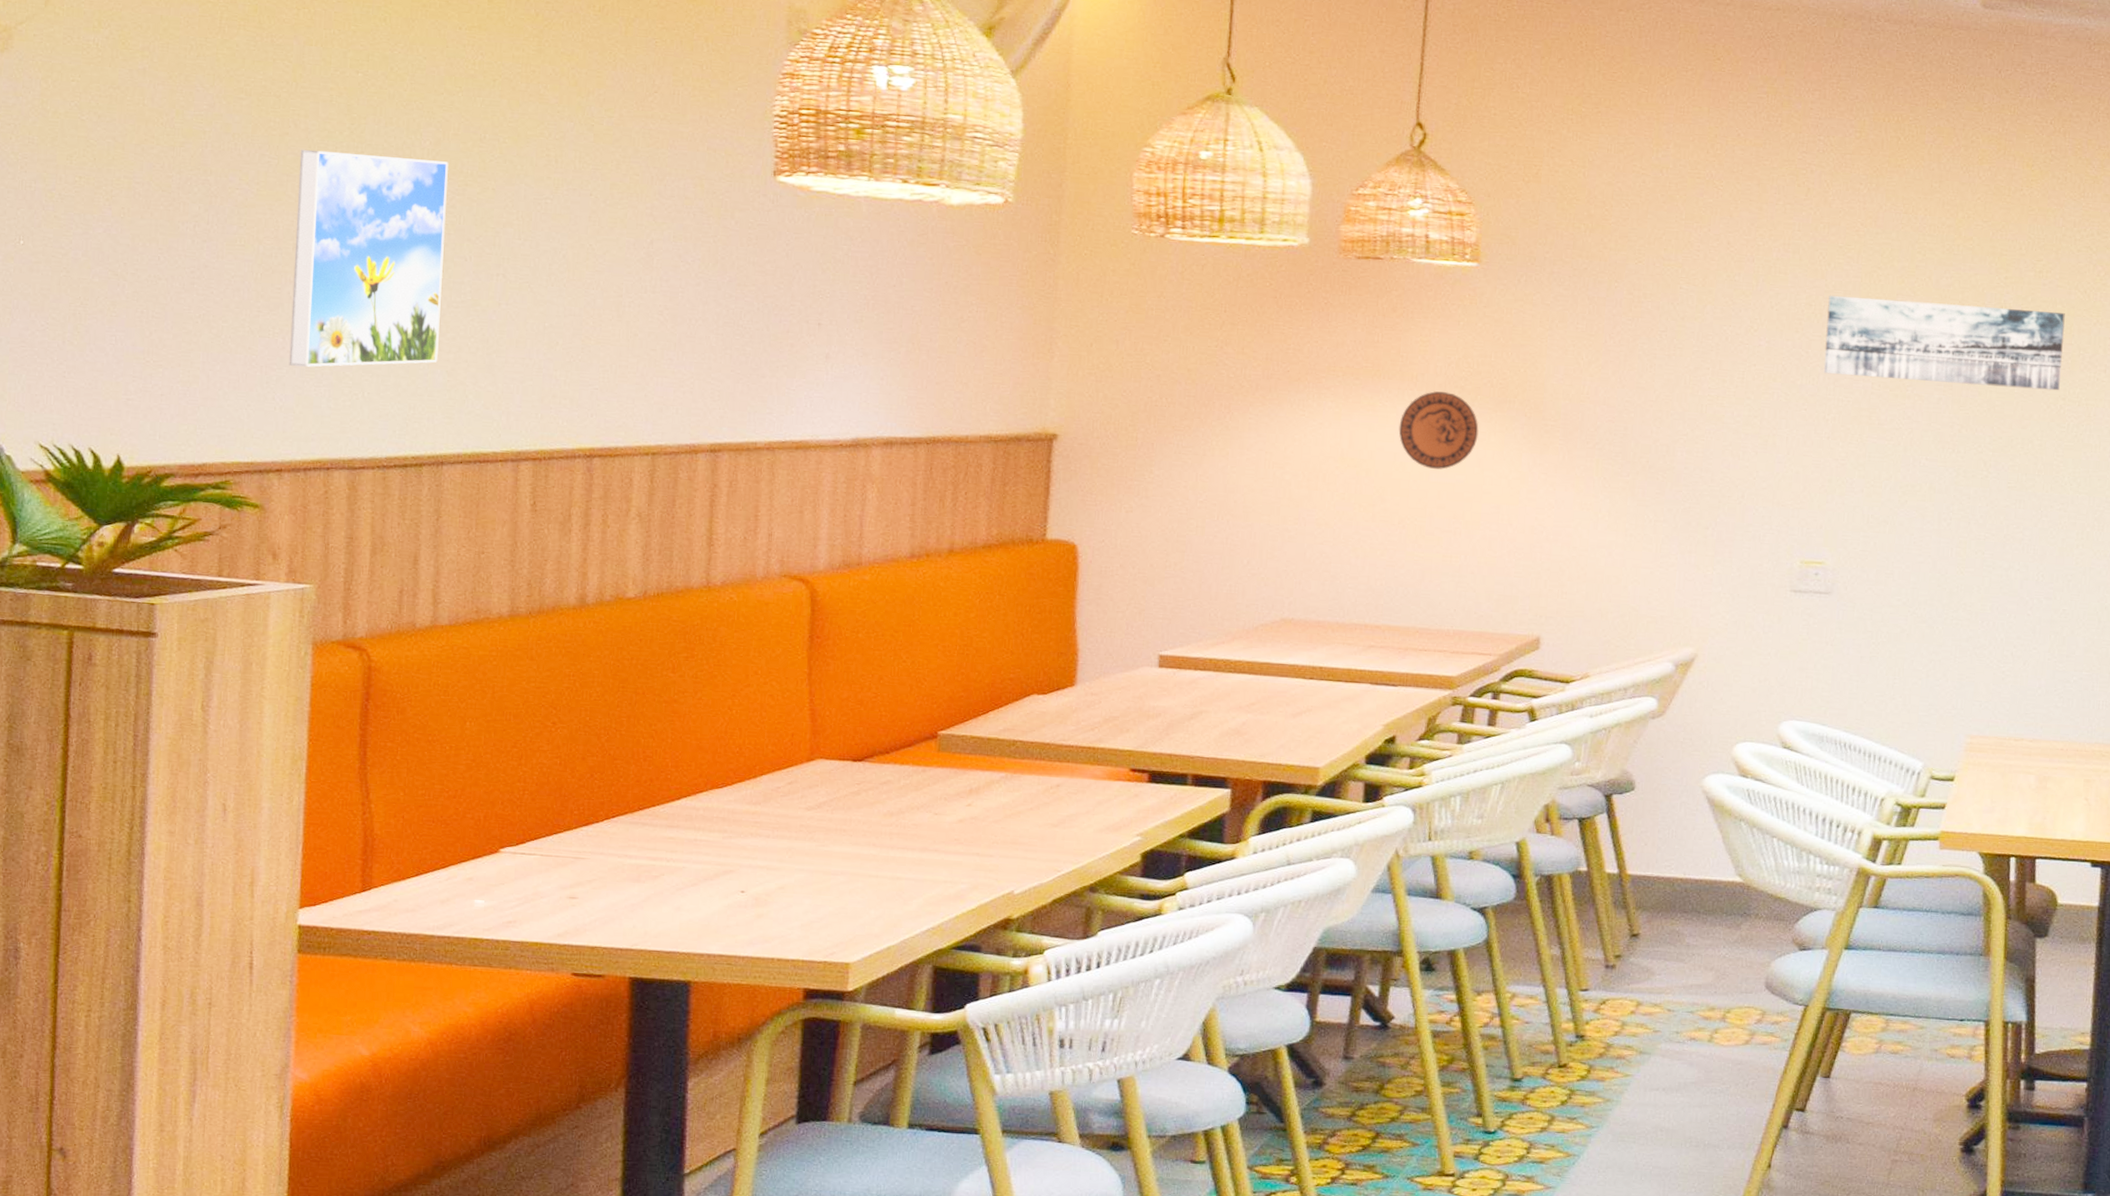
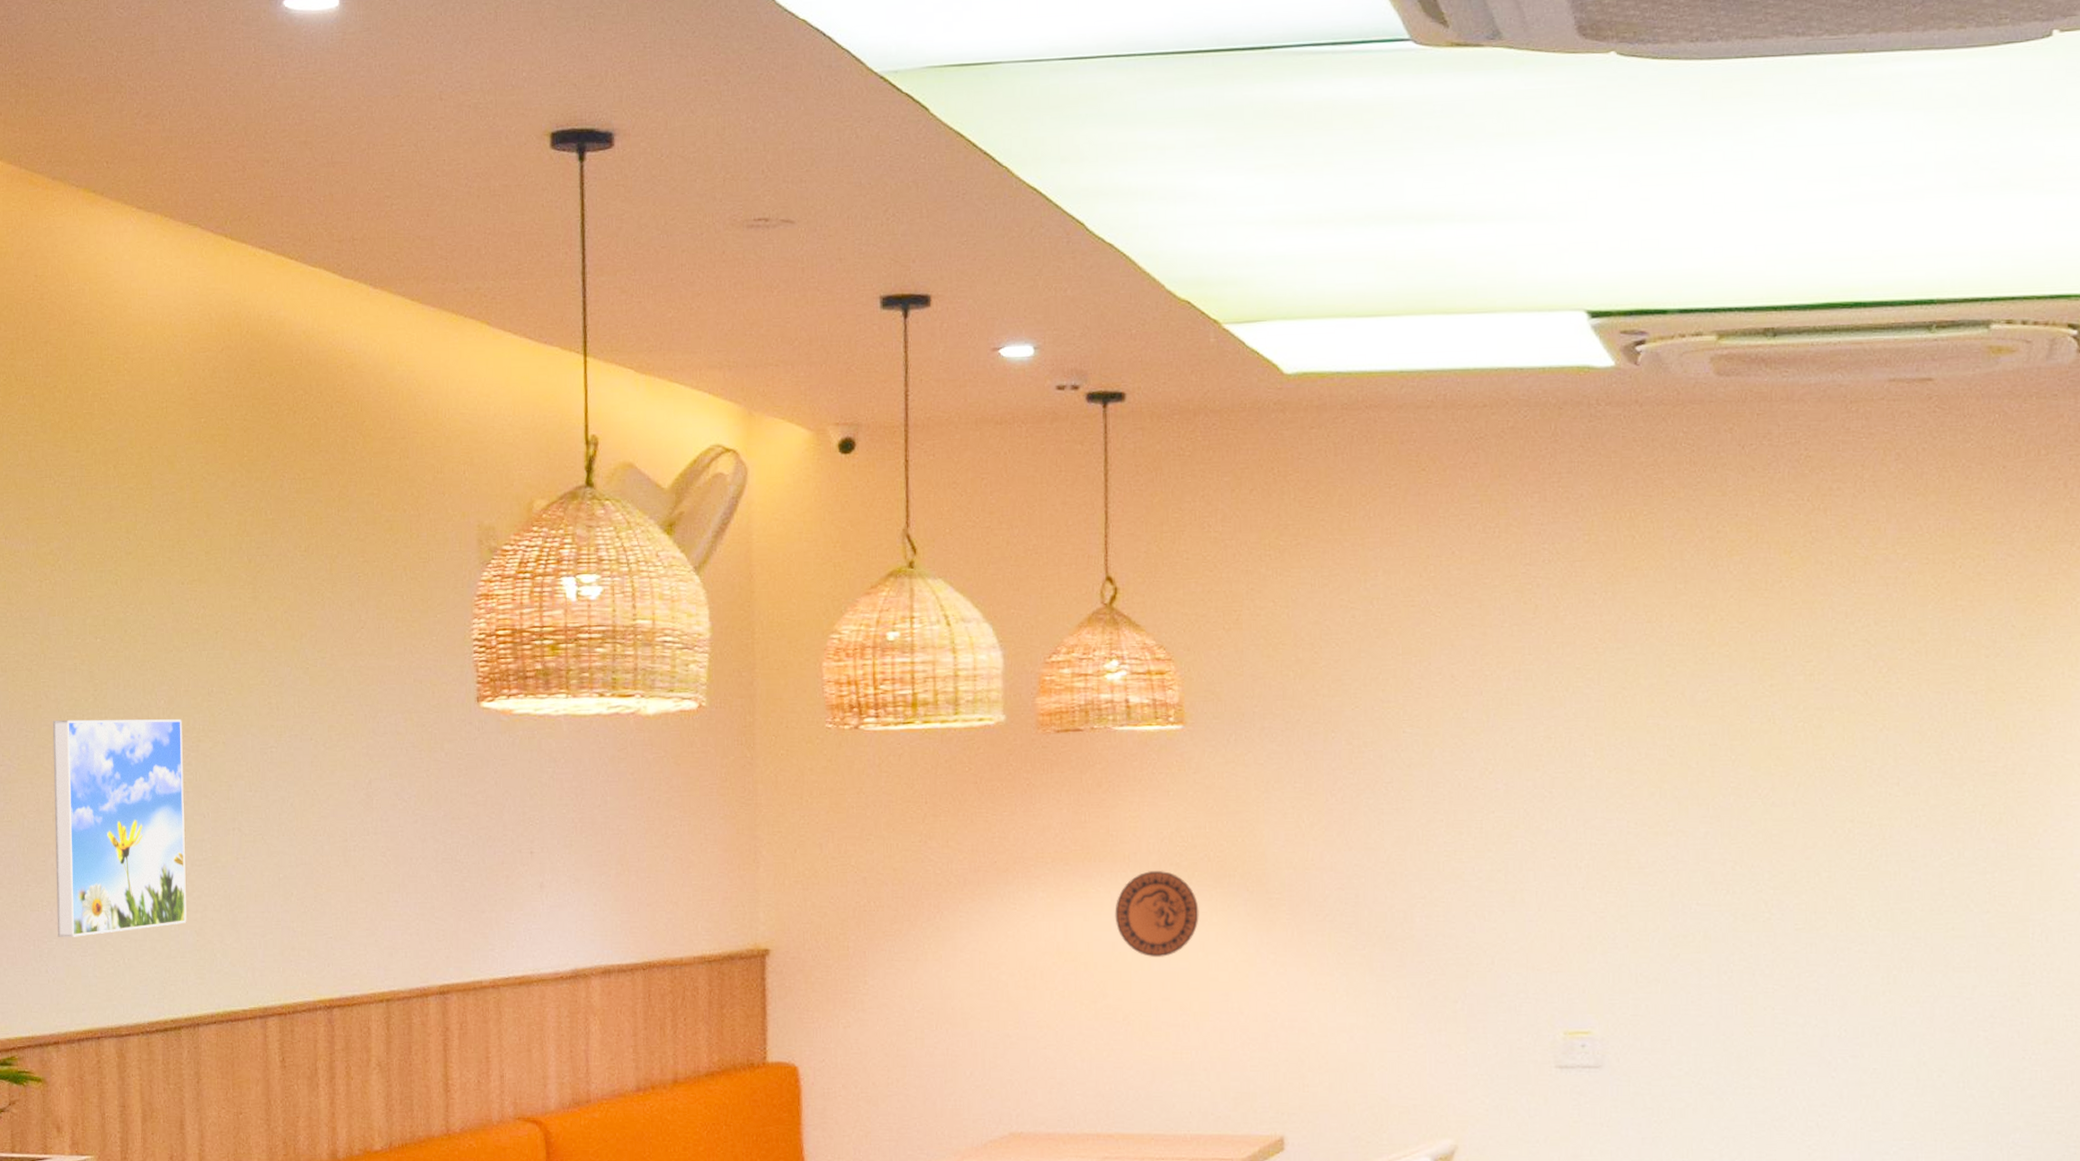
wall art: present [1823,295,2065,391] -> none [1570,719,1846,815]

